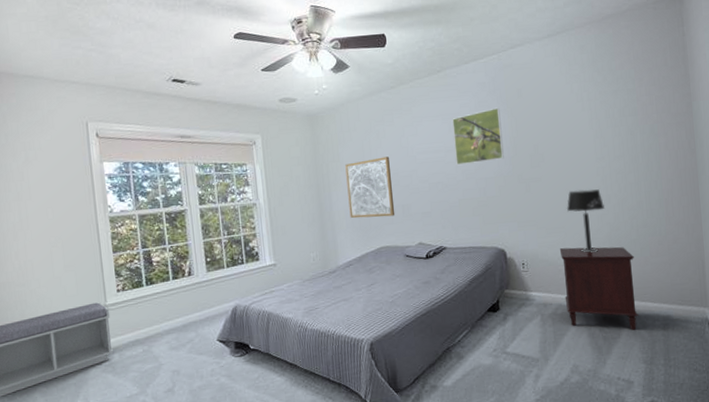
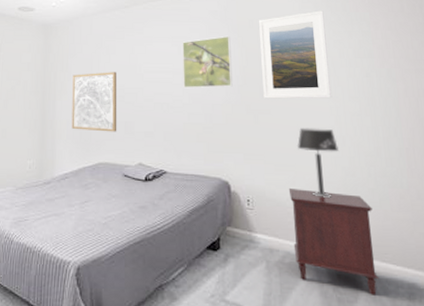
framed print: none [527,72,599,167] -> present [259,10,332,99]

